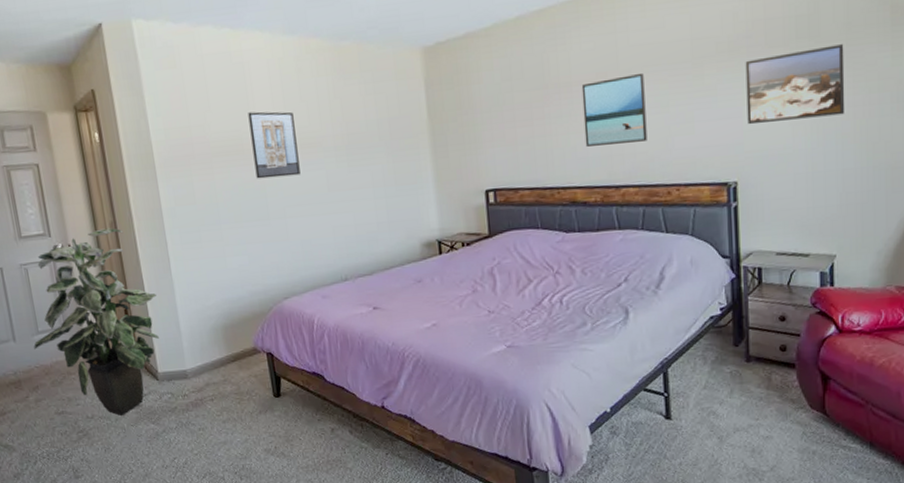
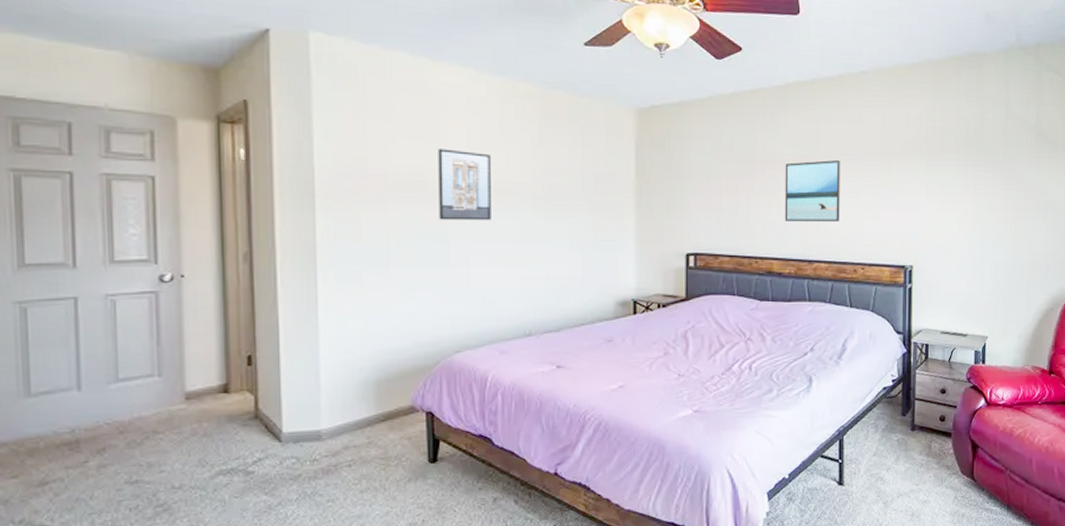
indoor plant: present [33,228,159,416] -> none [108,259,294,485]
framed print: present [745,44,845,125] -> none [924,157,1001,217]

